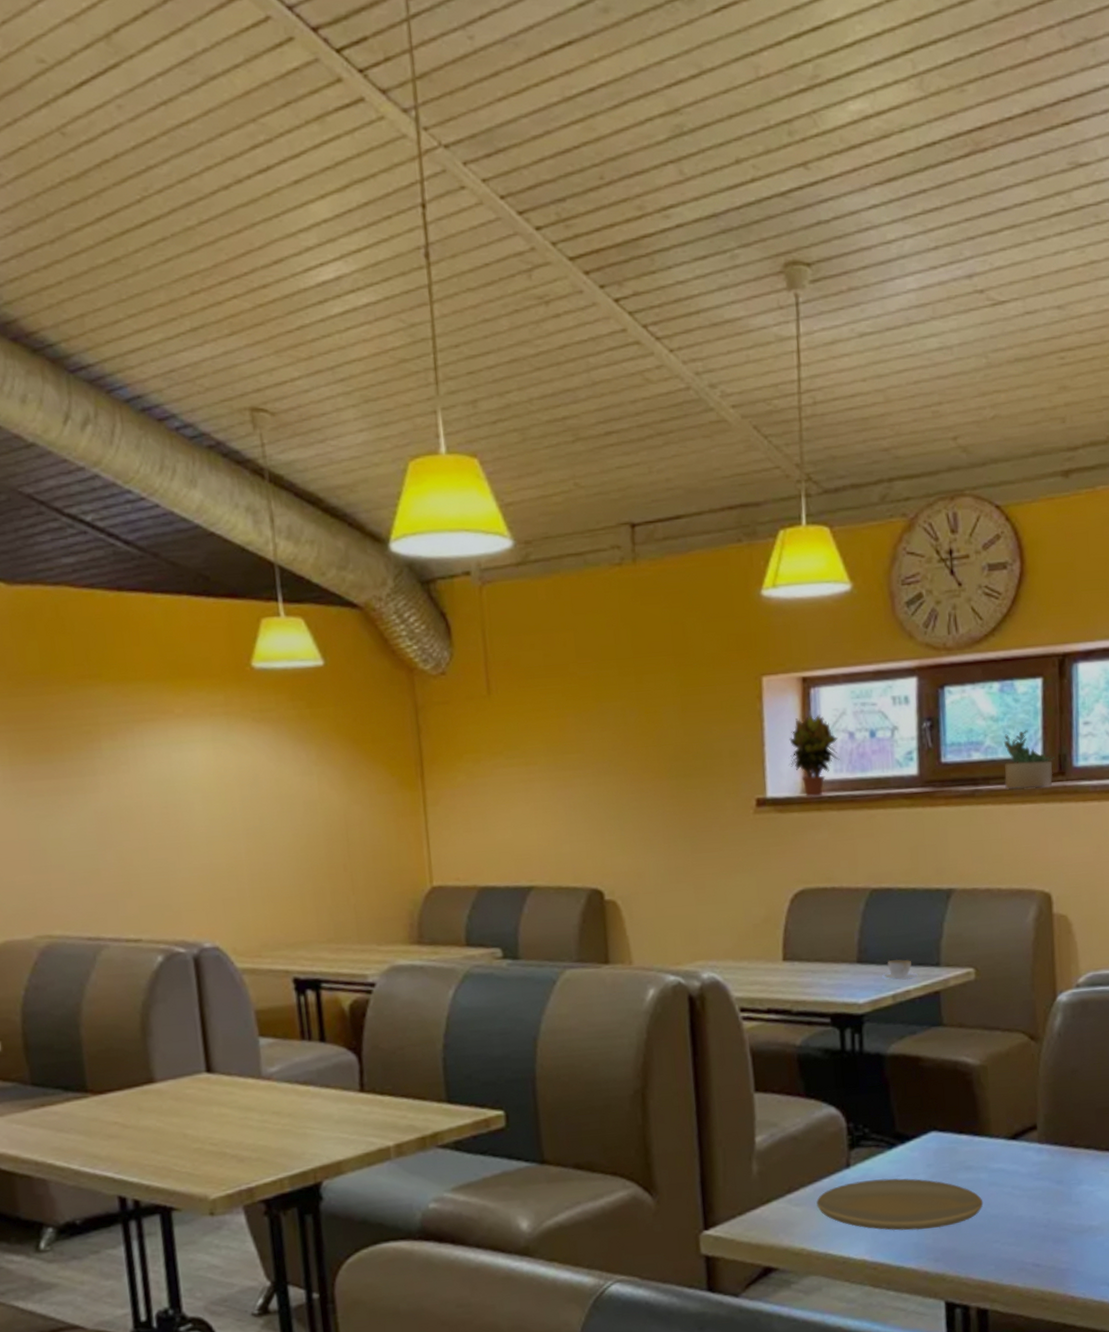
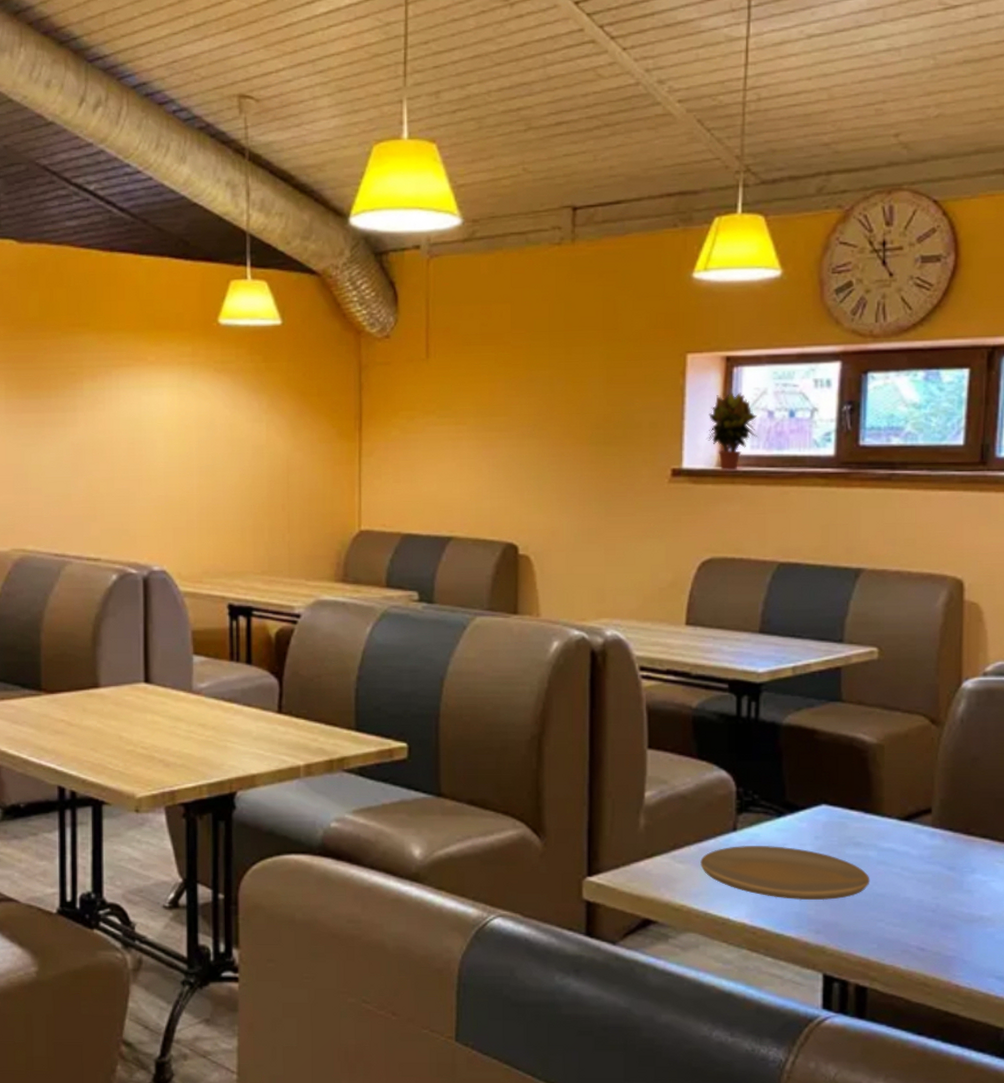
teacup: present [884,959,917,981] -> none [786,633,818,654]
succulent plant: present [1003,729,1054,789] -> none [923,418,976,476]

